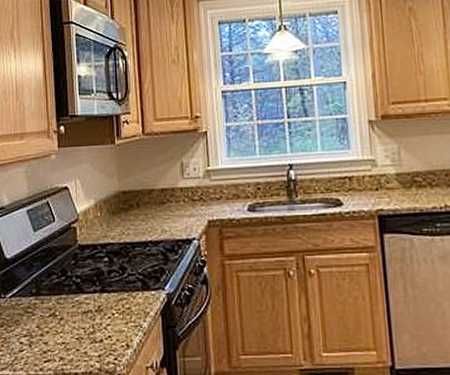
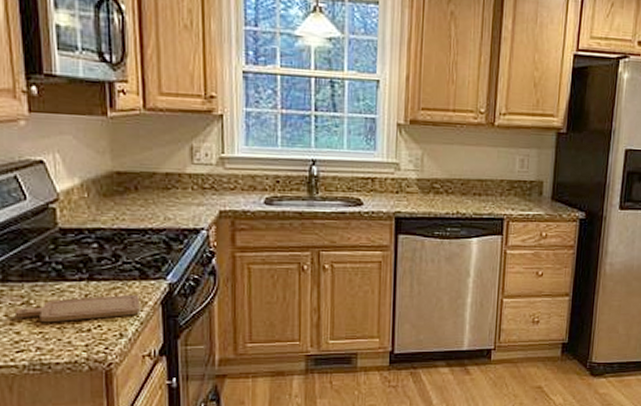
chopping board: none [44,305,144,334] -> present [14,294,141,323]

